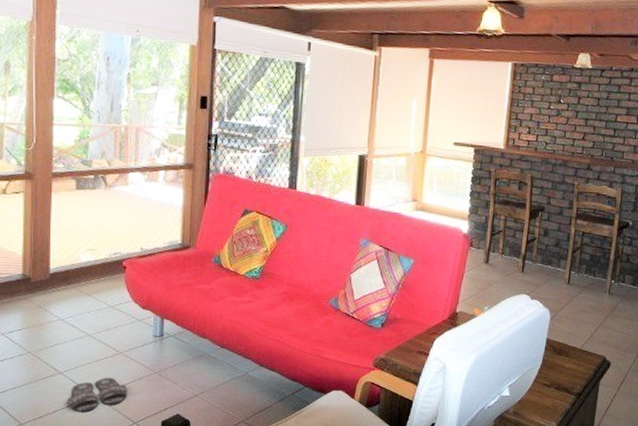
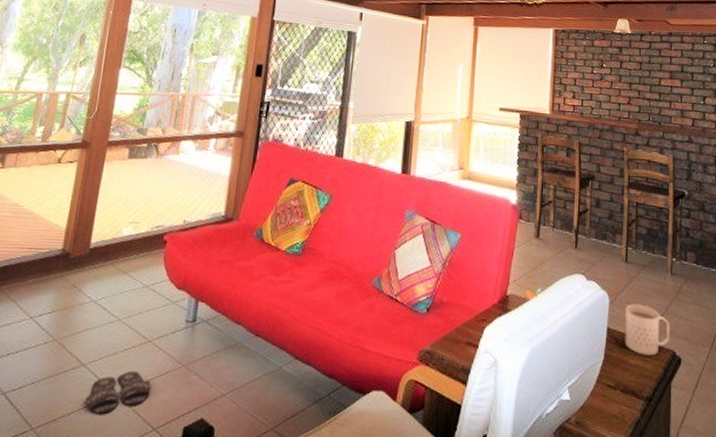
mug: none [561,319,604,361] -> present [624,304,671,356]

